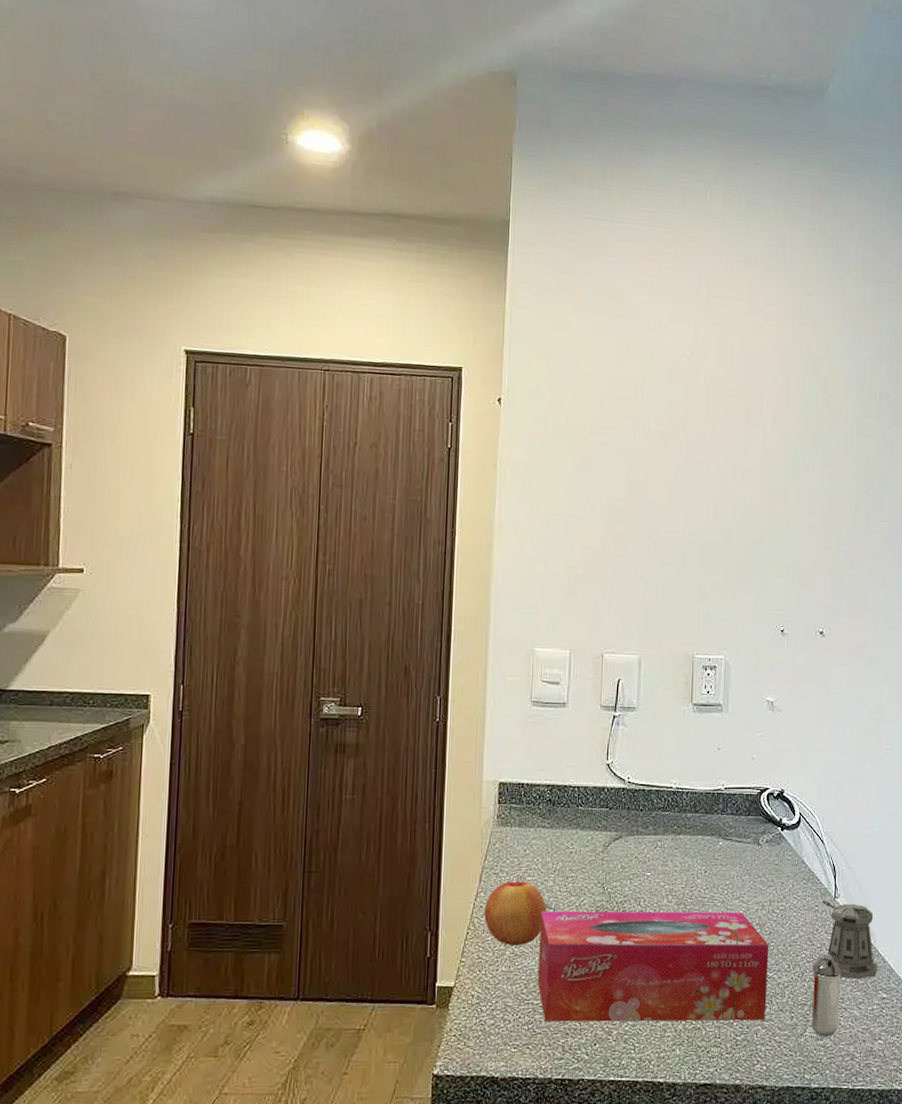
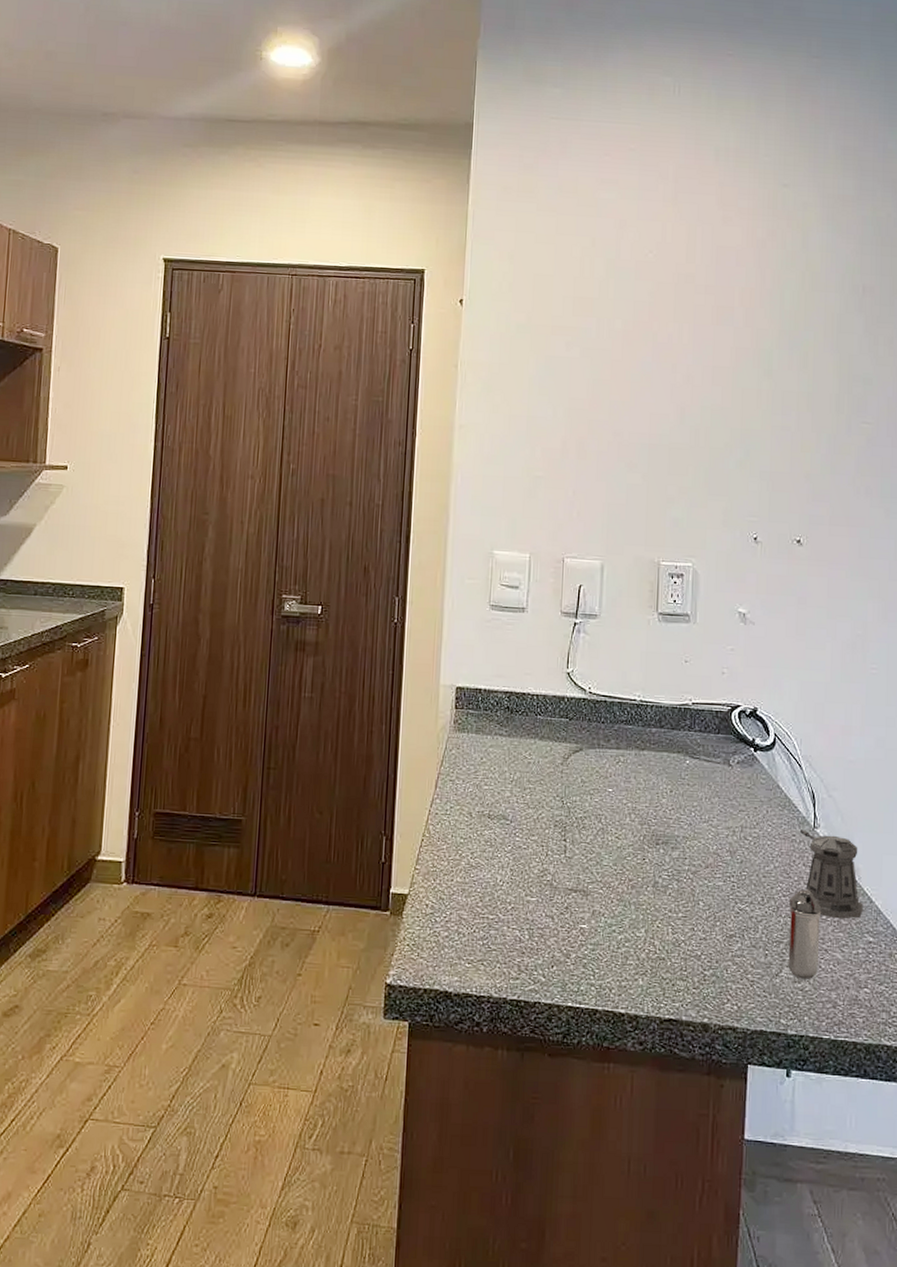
apple: present [484,877,547,946] -> none [439,785,504,857]
tissue box: present [537,910,769,1023] -> none [493,822,741,955]

